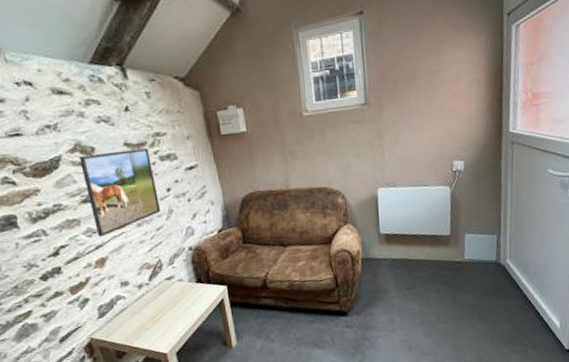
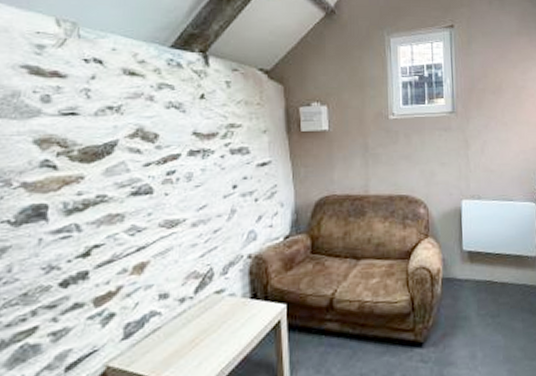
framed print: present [79,148,161,237] -> none [138,140,223,237]

